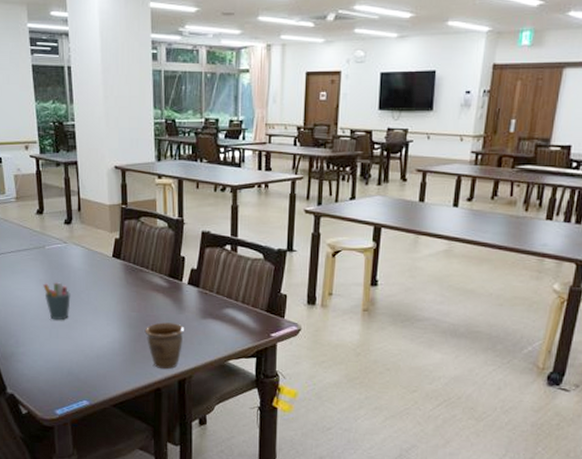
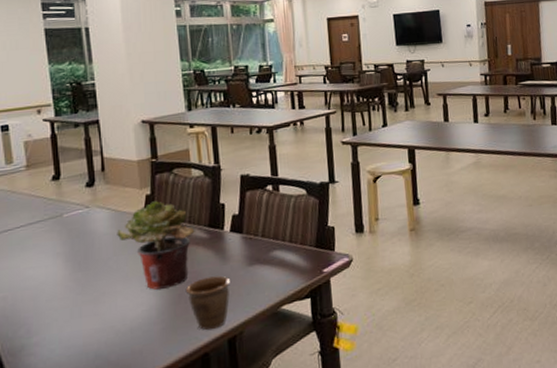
pen holder: present [43,282,71,321] -> none [61,252,96,297]
potted plant: none [89,245,156,326] -> present [117,201,195,290]

